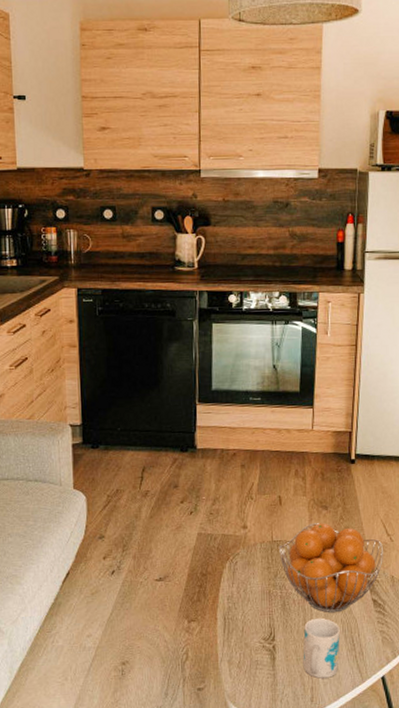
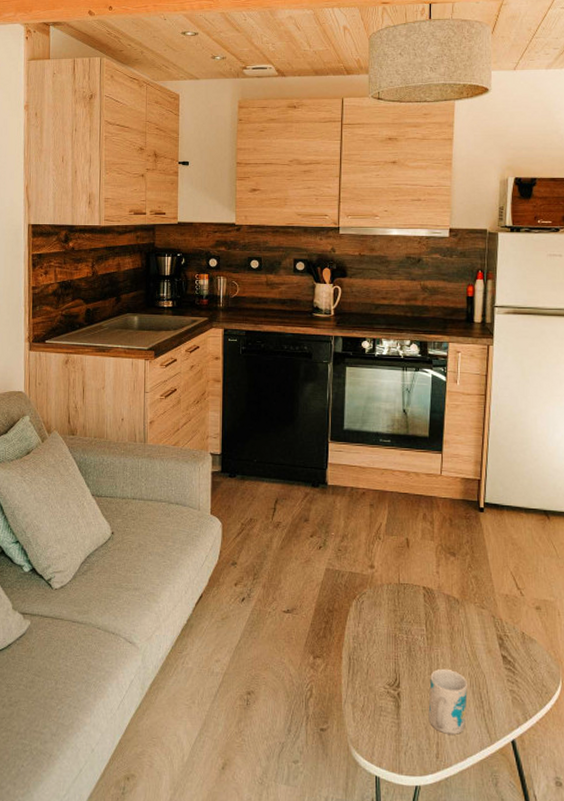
fruit basket: present [278,523,384,613] -> none [405,569,514,665]

